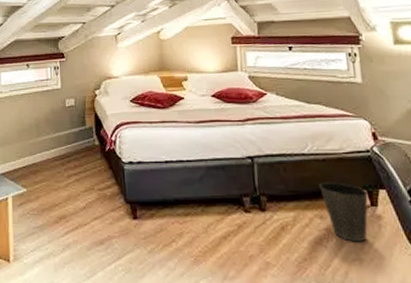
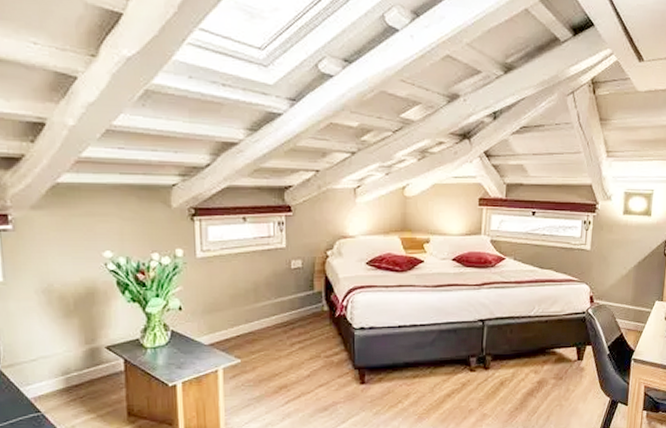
waste basket: present [319,182,368,242] -> none [538,341,577,391]

